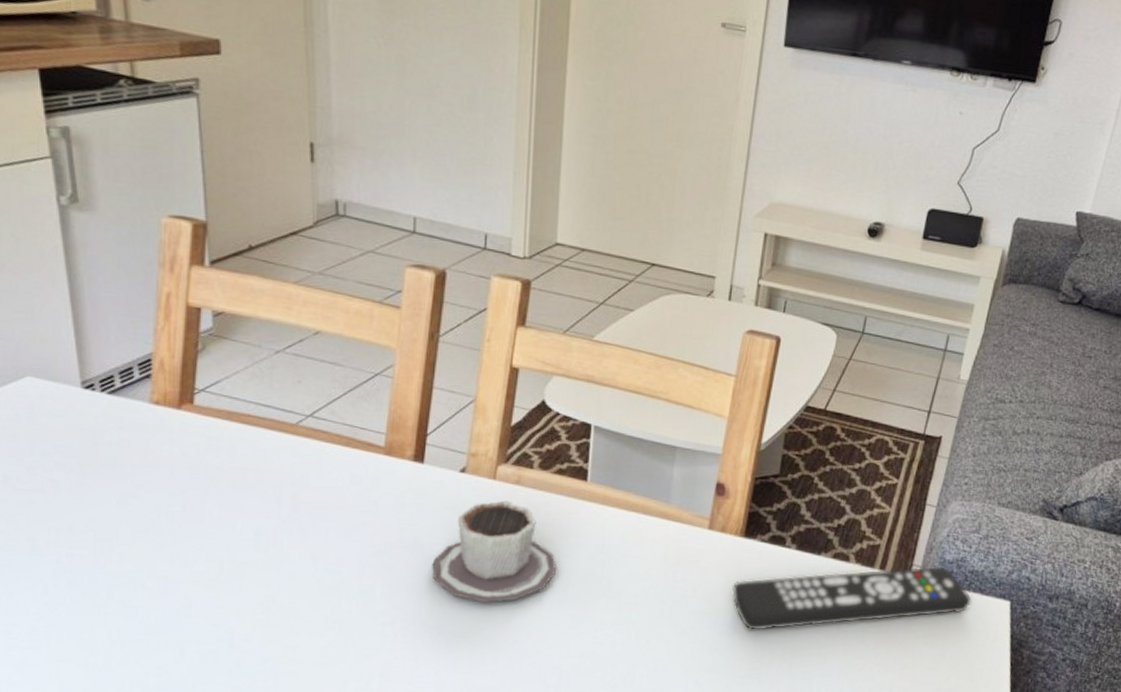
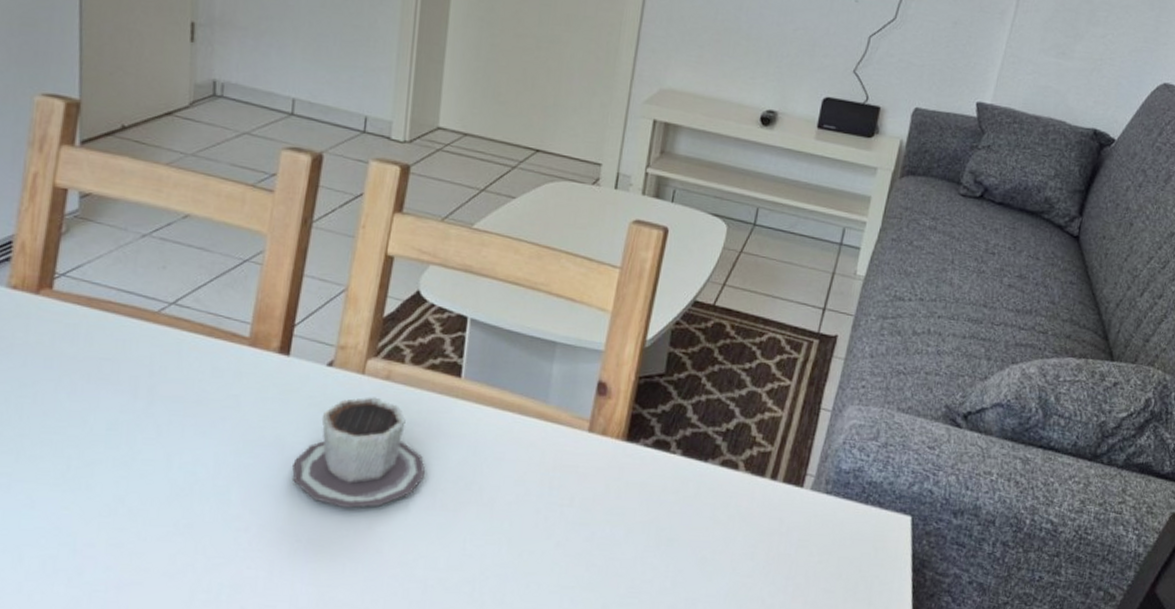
remote control: present [732,566,972,630] -> none [612,476,870,544]

